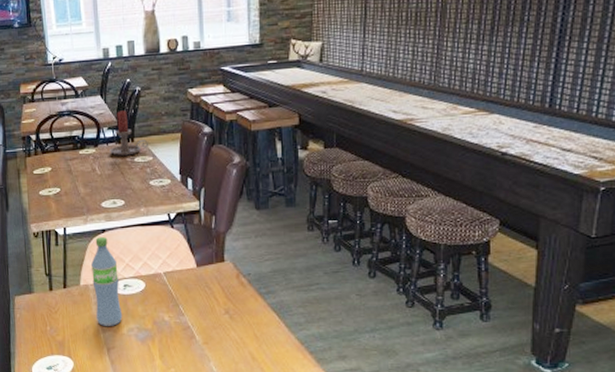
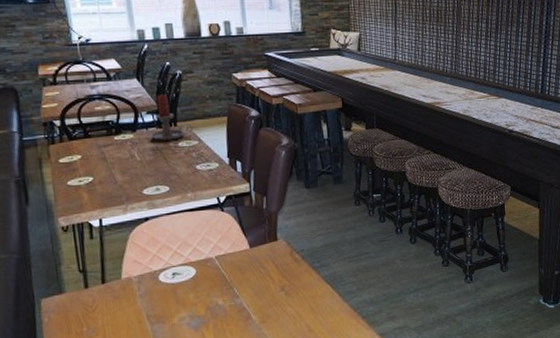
water bottle: present [91,237,123,326] -> none [134,226,173,319]

